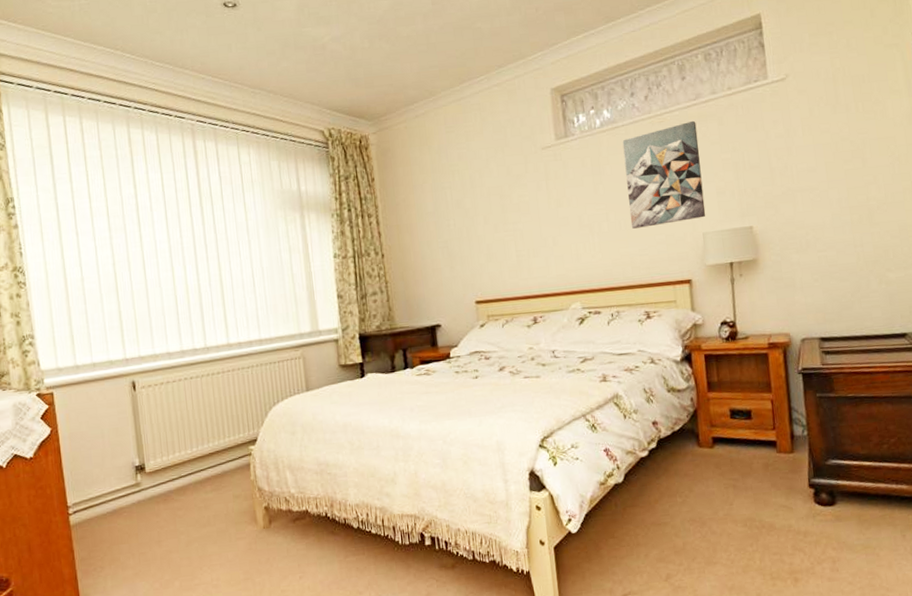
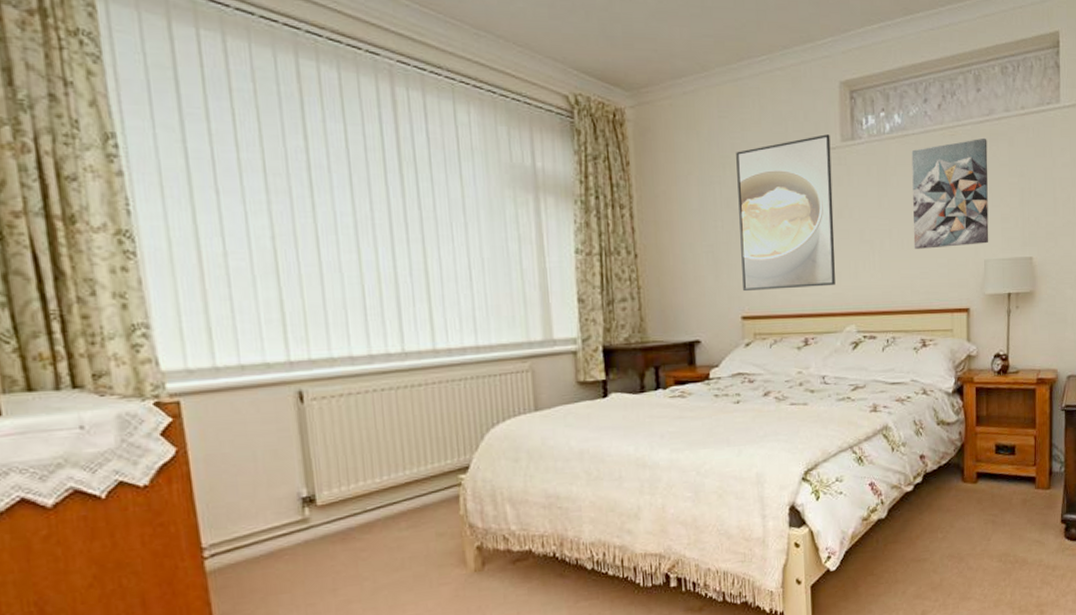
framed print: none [463,135,559,279] -> present [736,134,835,292]

